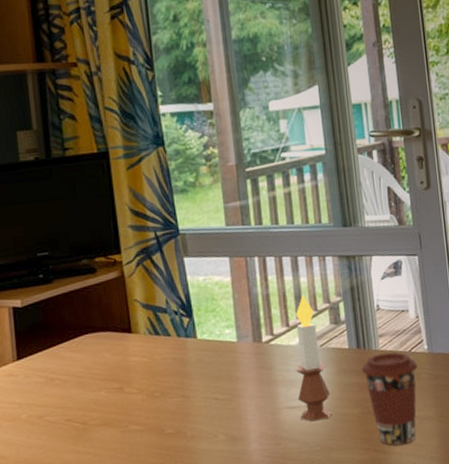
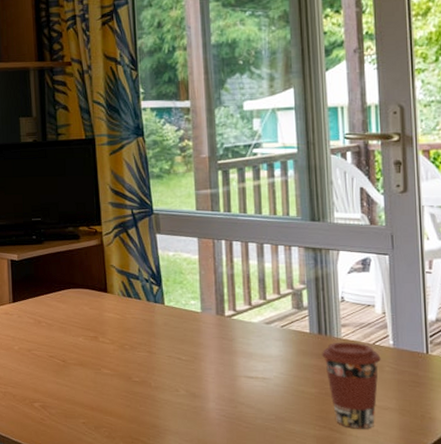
candle: present [295,294,332,422] -> none [255,278,289,393]

